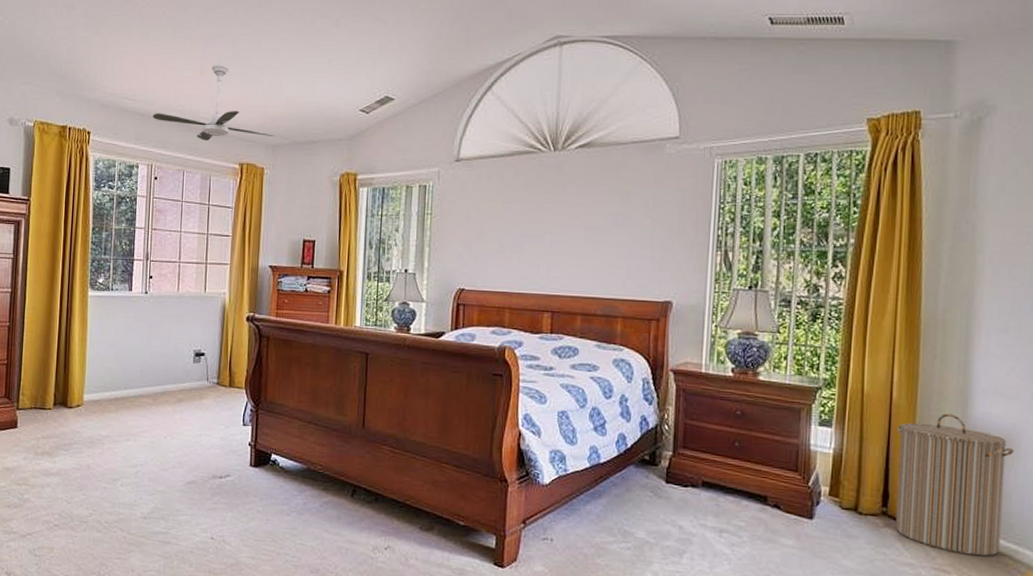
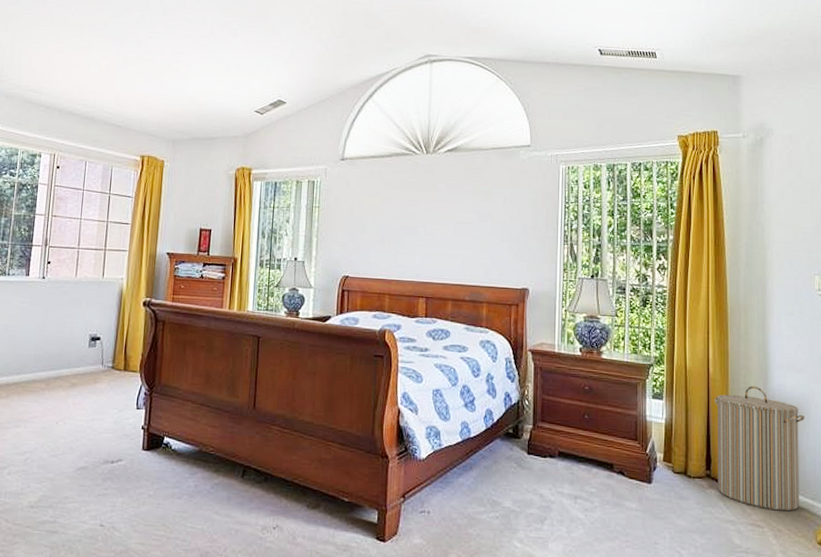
ceiling fan: present [153,65,275,141] -> none [57,64,175,133]

